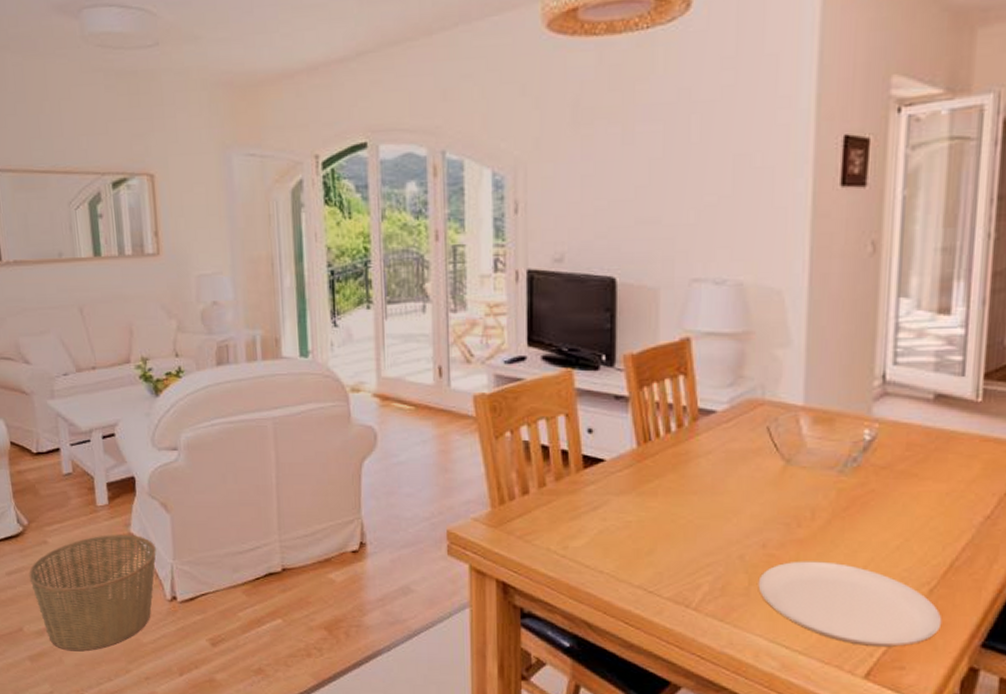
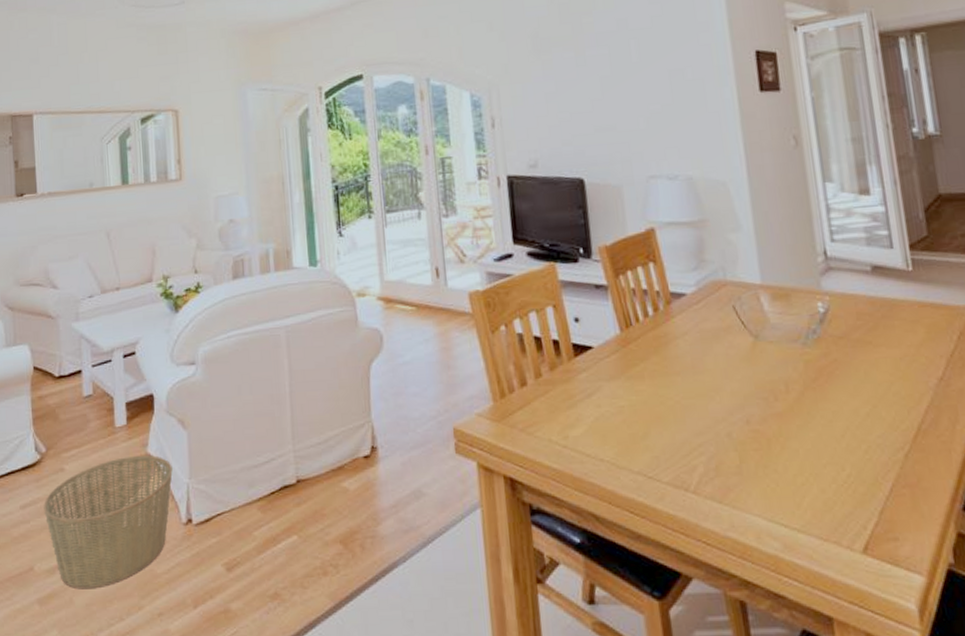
plate: present [758,561,942,647] -> none [748,433,923,518]

